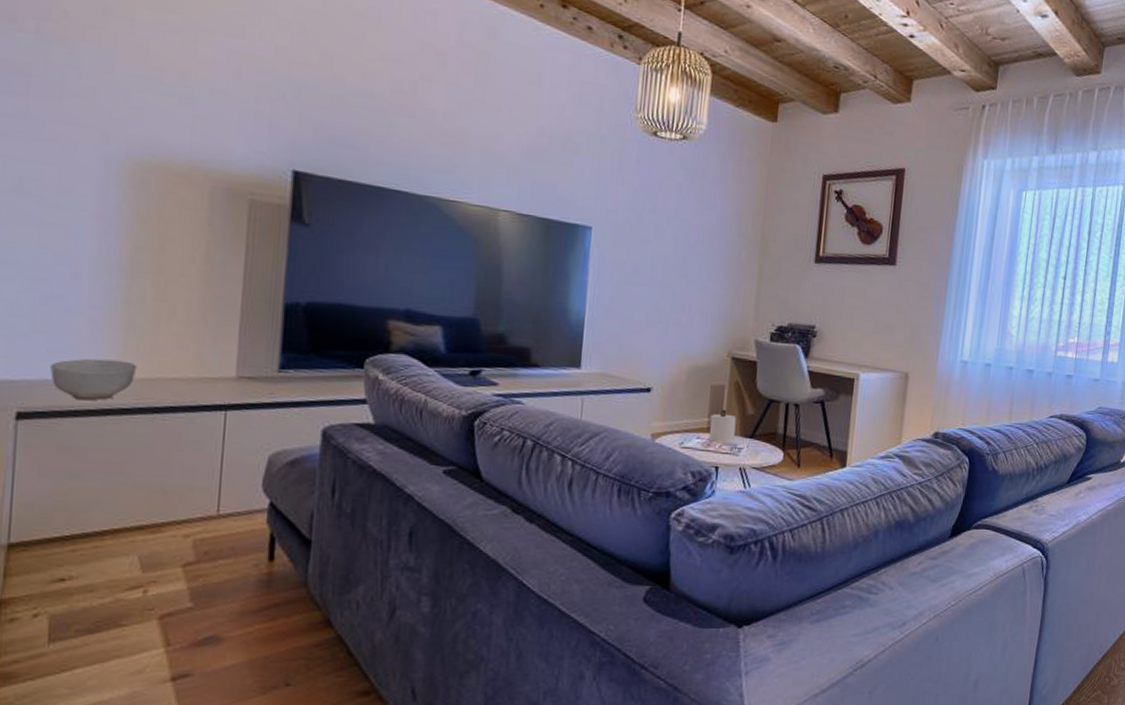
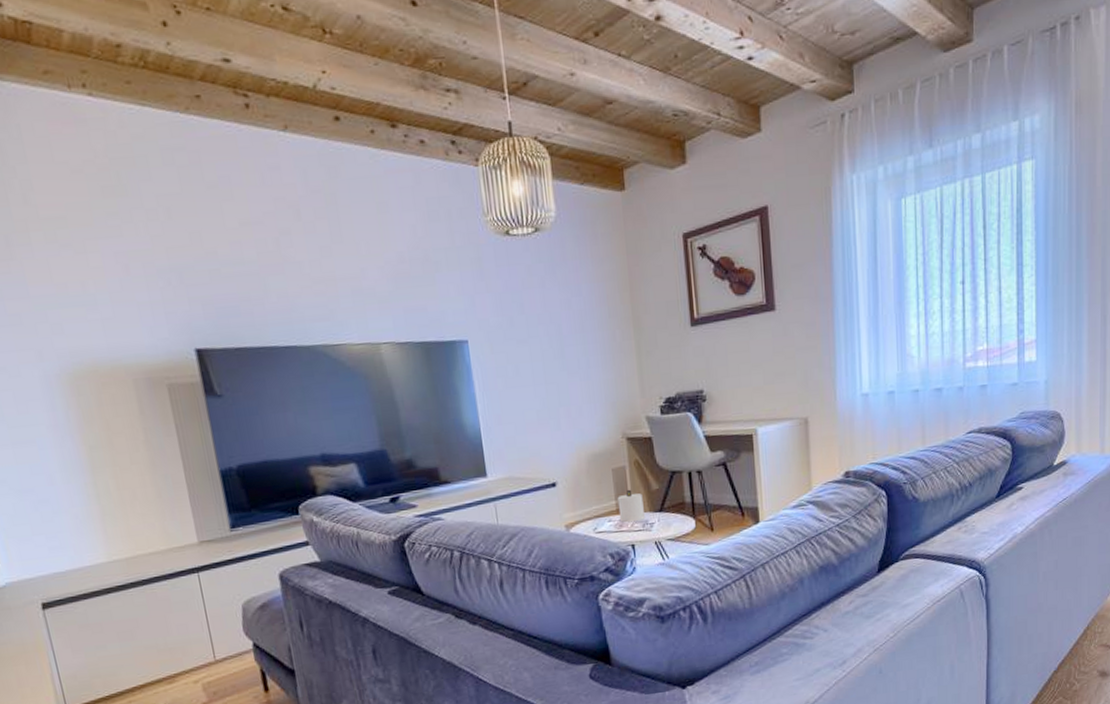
bowl: present [50,358,138,401] -> none [55,545,121,585]

